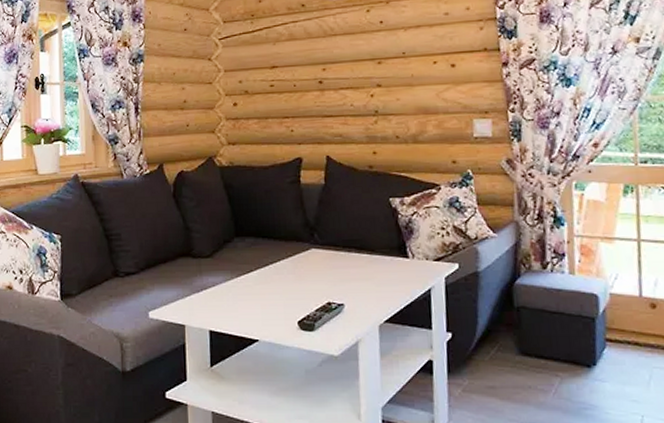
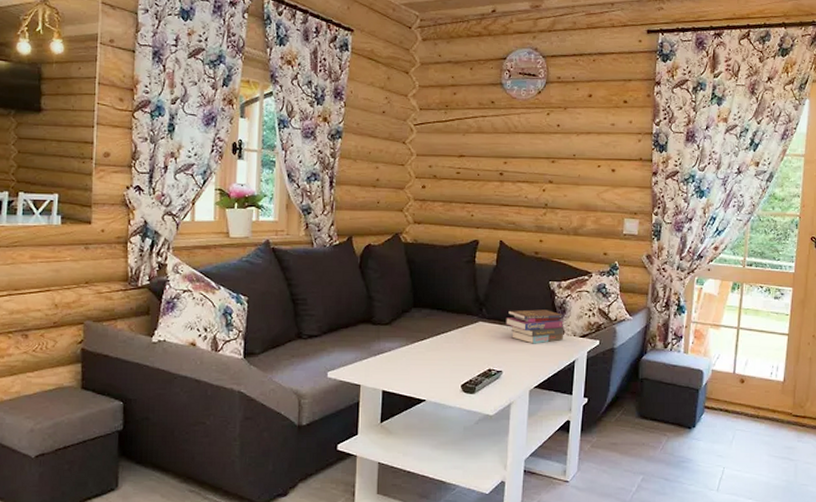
books: none [342,231,414,271] -> present [506,309,564,344]

